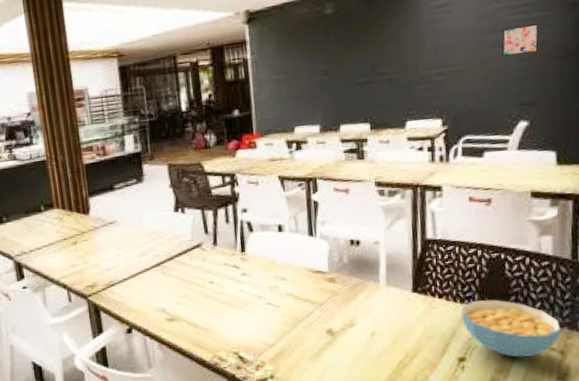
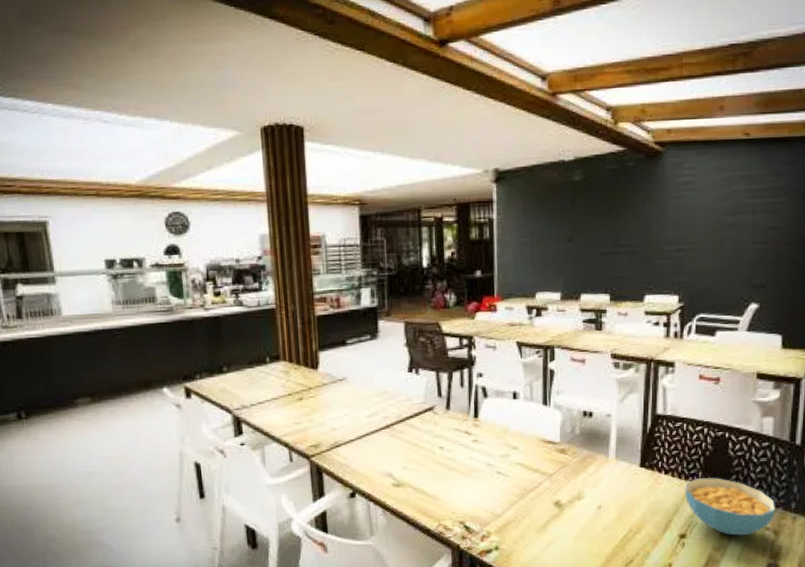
wall art: present [501,24,540,56] -> none [738,209,775,238]

